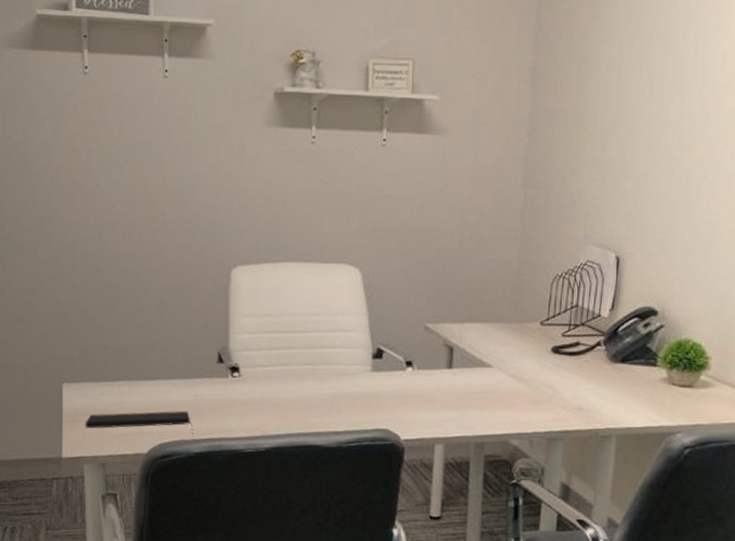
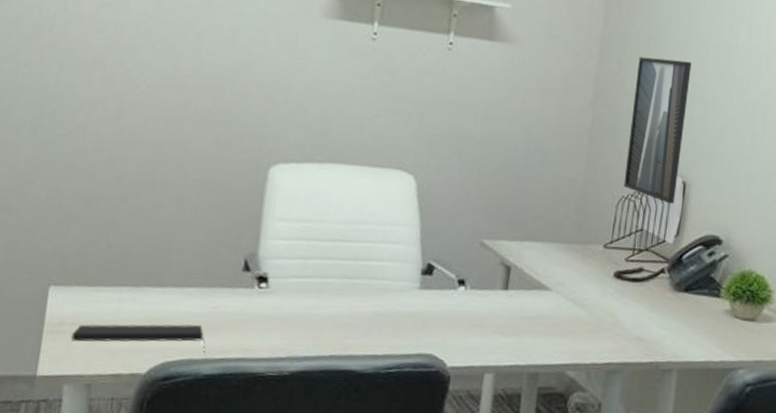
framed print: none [557,136,622,279] -> present [623,57,692,204]

